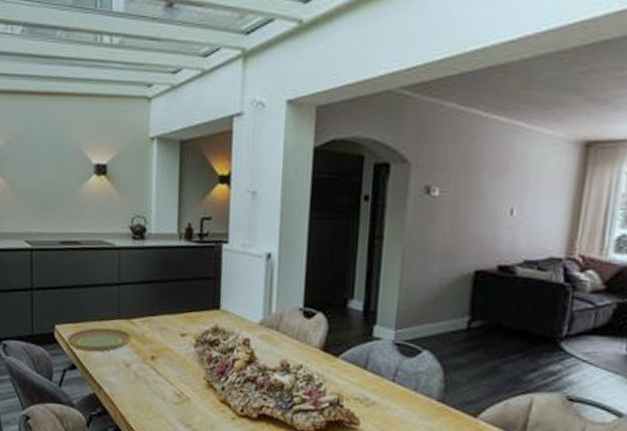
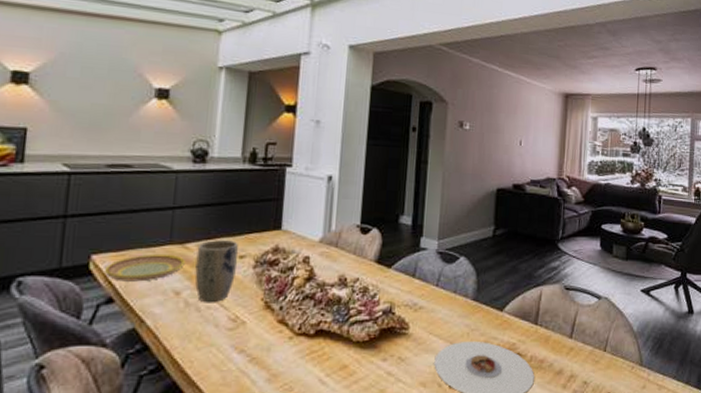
plant pot: none [142,317,179,378] -> present [194,240,238,303]

